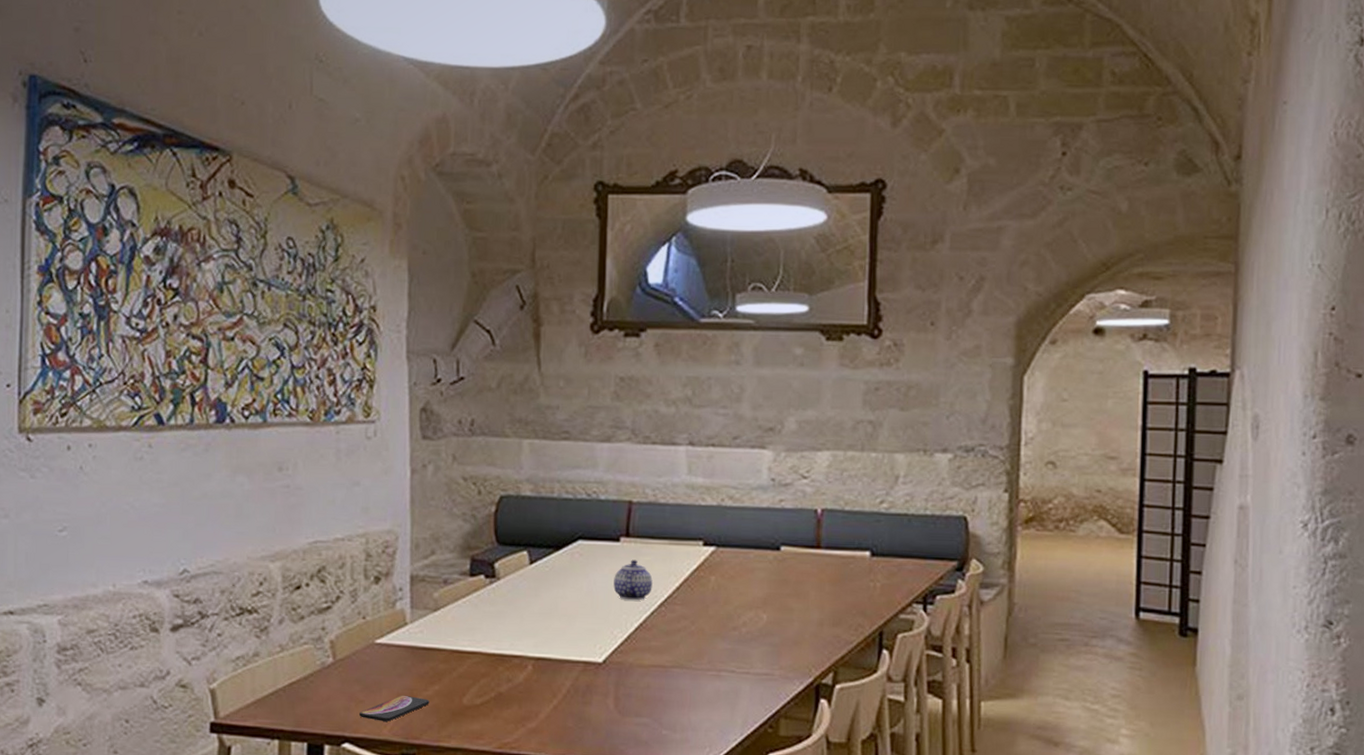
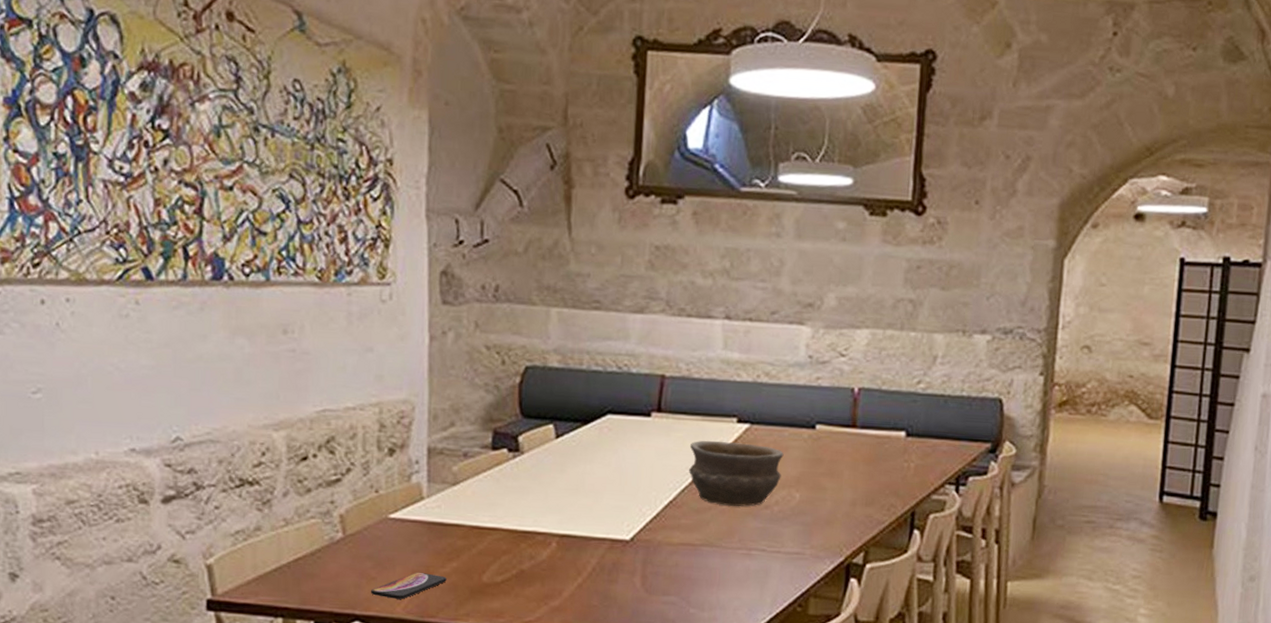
teapot: present [613,559,653,601] -> none [643,435,684,478]
bowl: none [657,563,750,628] -> present [689,440,784,506]

